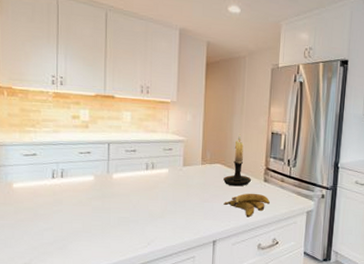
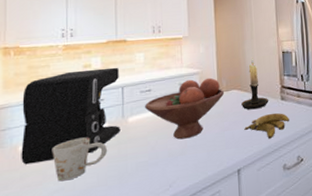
coffee maker: none [15,120,106,202] -> present [21,67,121,165]
mug: none [42,185,92,222] -> present [52,137,107,182]
fruit bowl: none [128,146,208,203] -> present [144,77,225,140]

